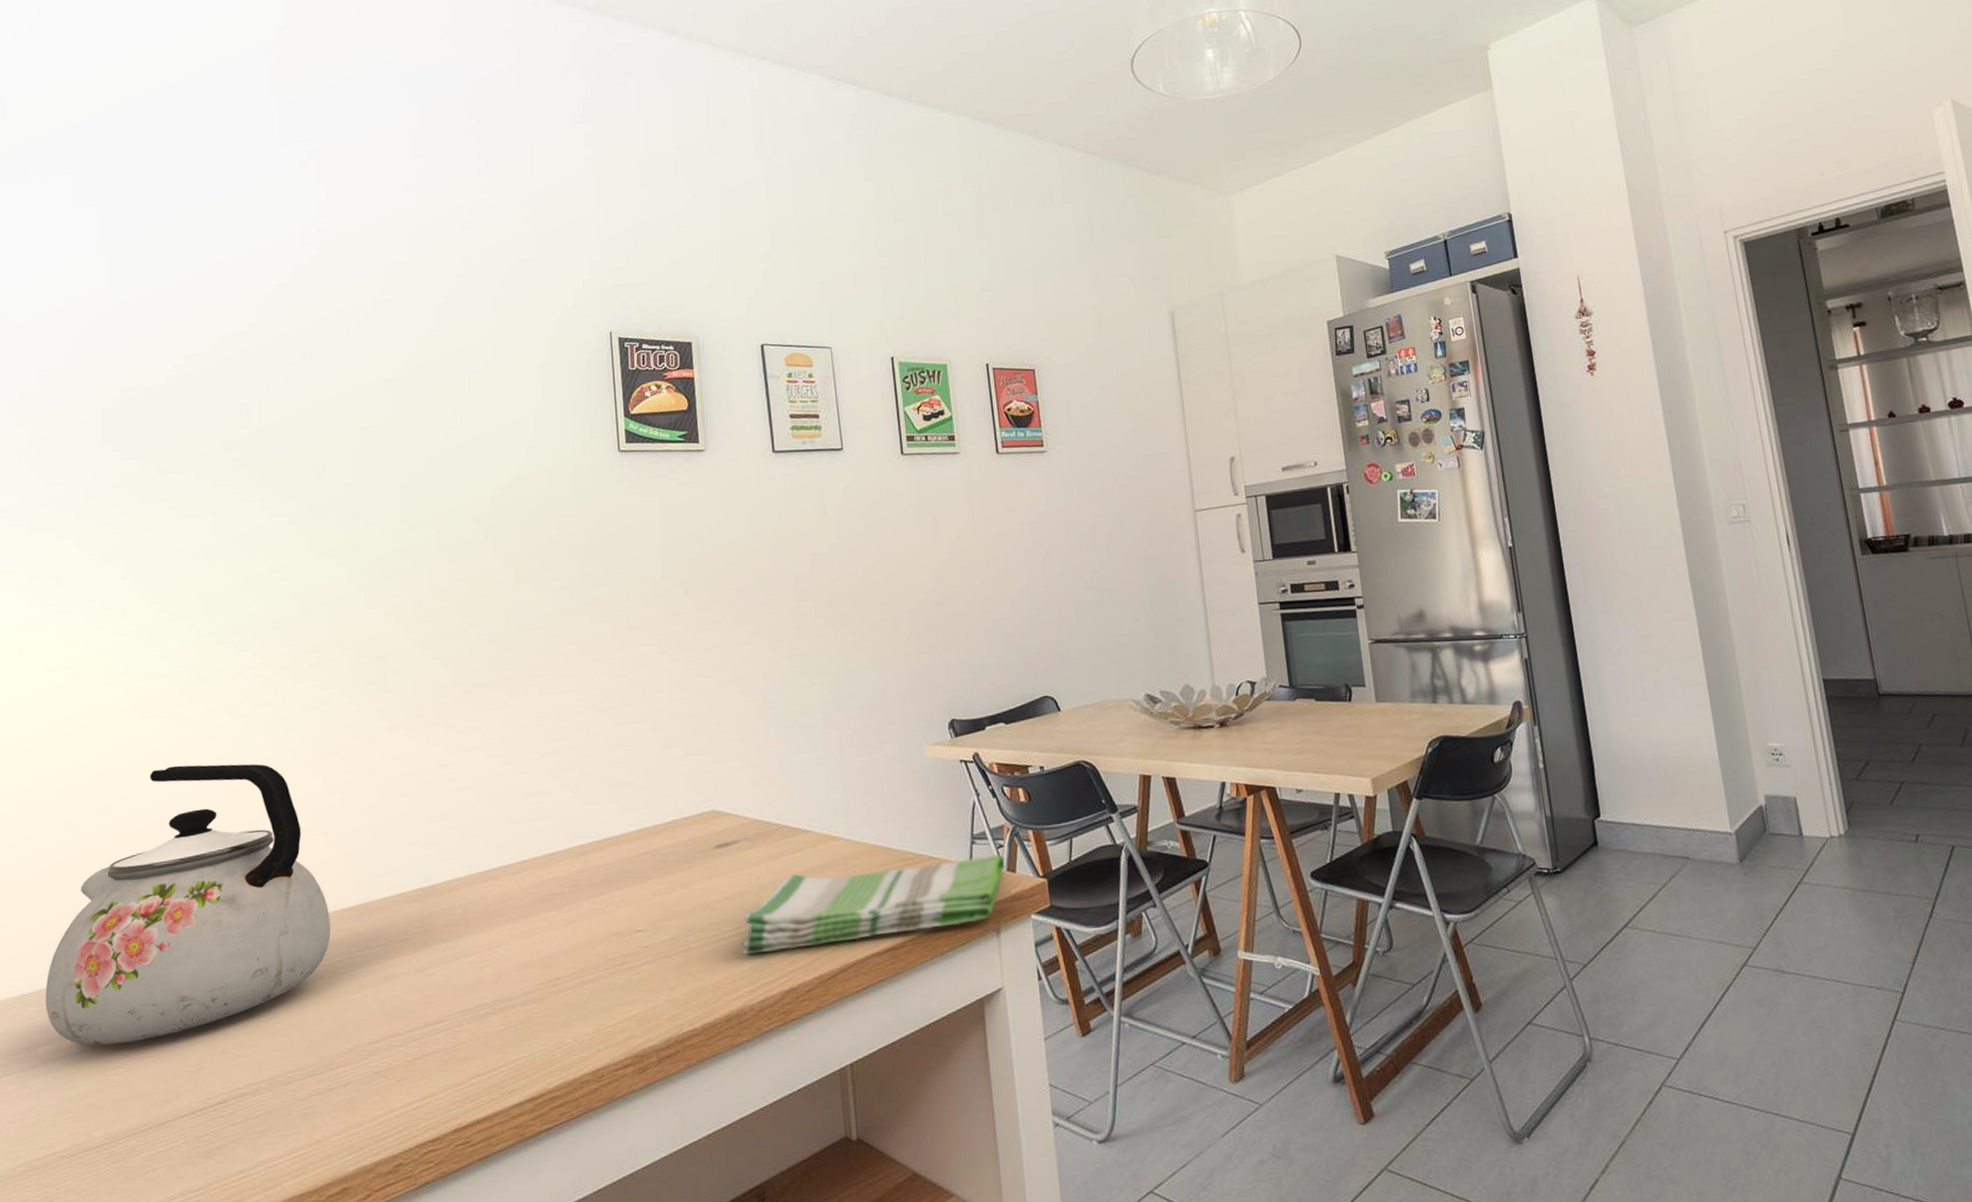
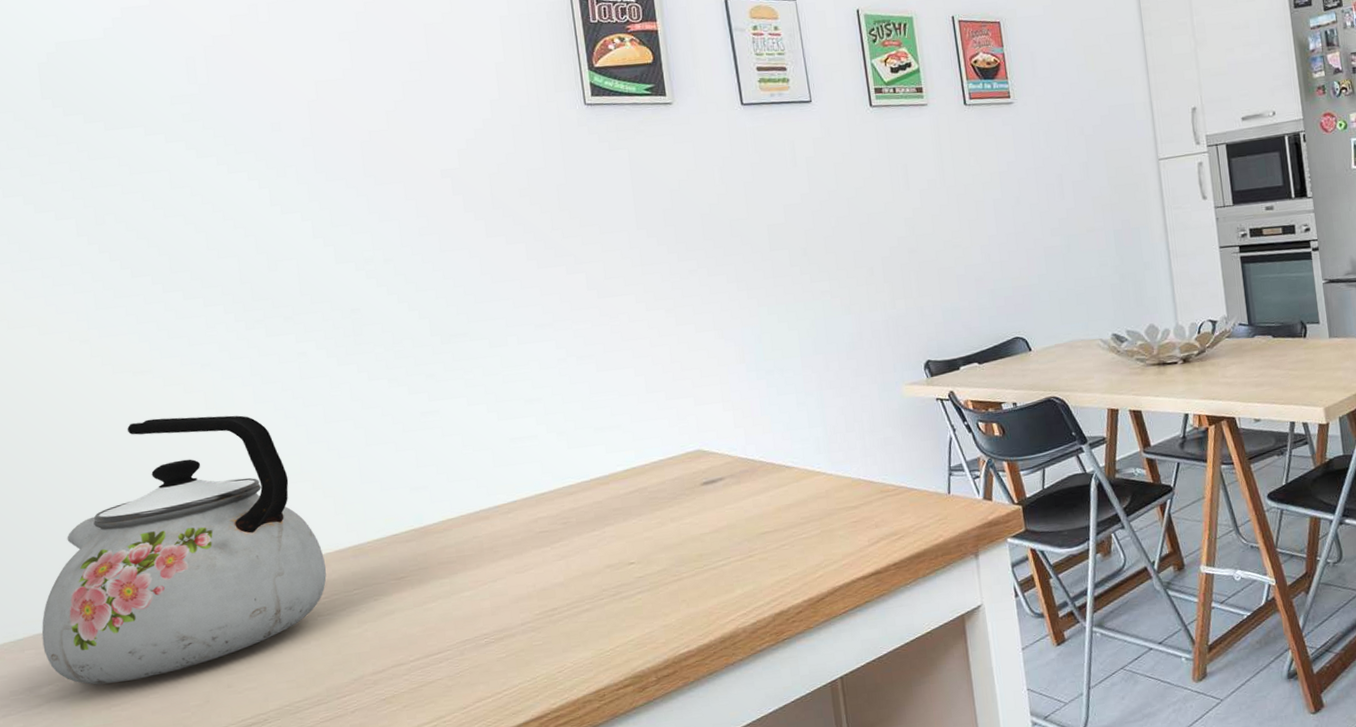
dish towel: present [742,853,1005,955] -> none [732,483,982,582]

